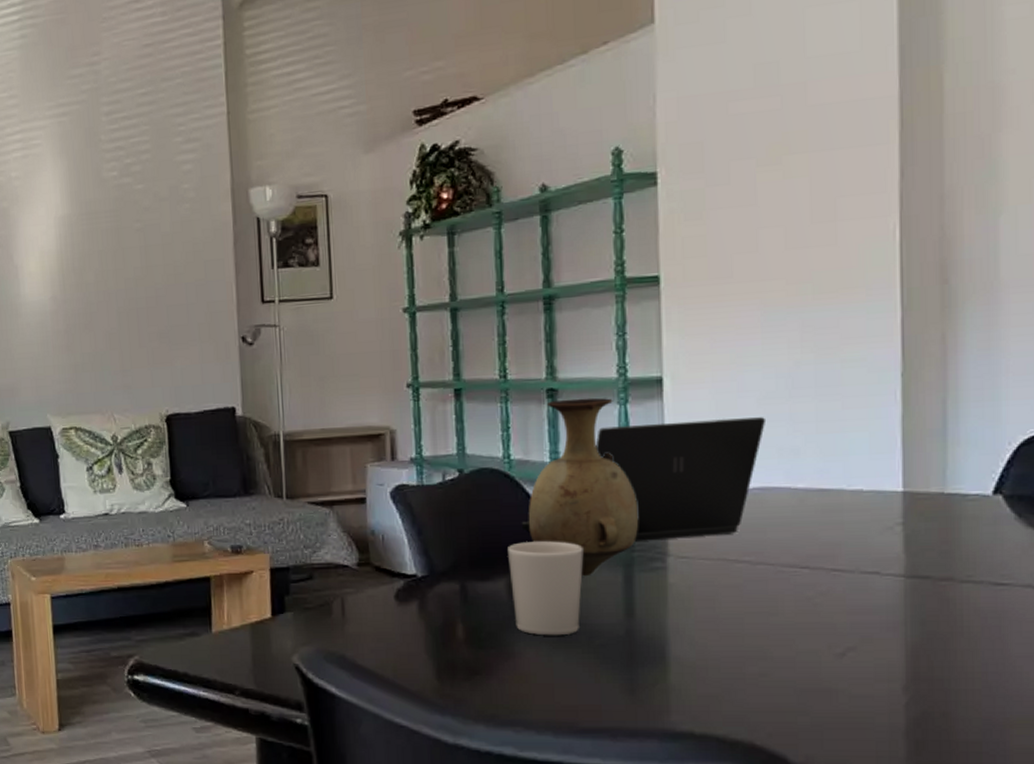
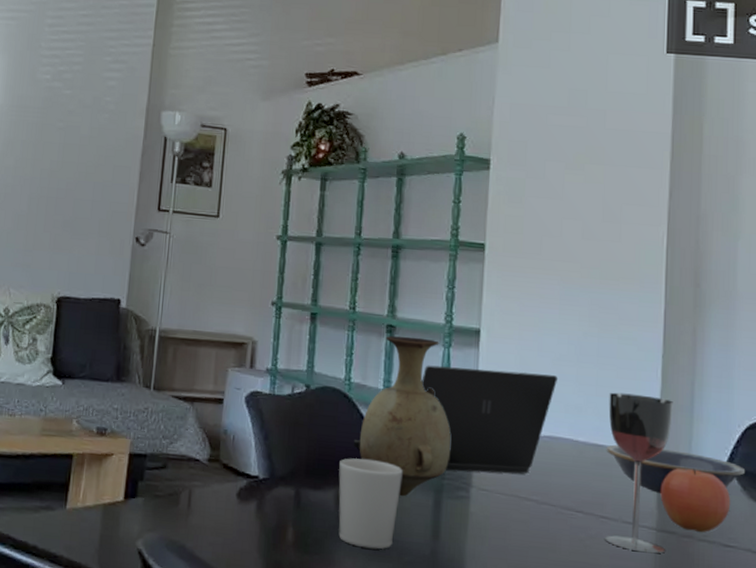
wineglass: none [834,424,920,604] -> present [605,392,673,554]
bowl: none [834,483,1021,535] -> present [606,444,746,493]
fruit: none [907,501,1002,573] -> present [660,468,731,532]

